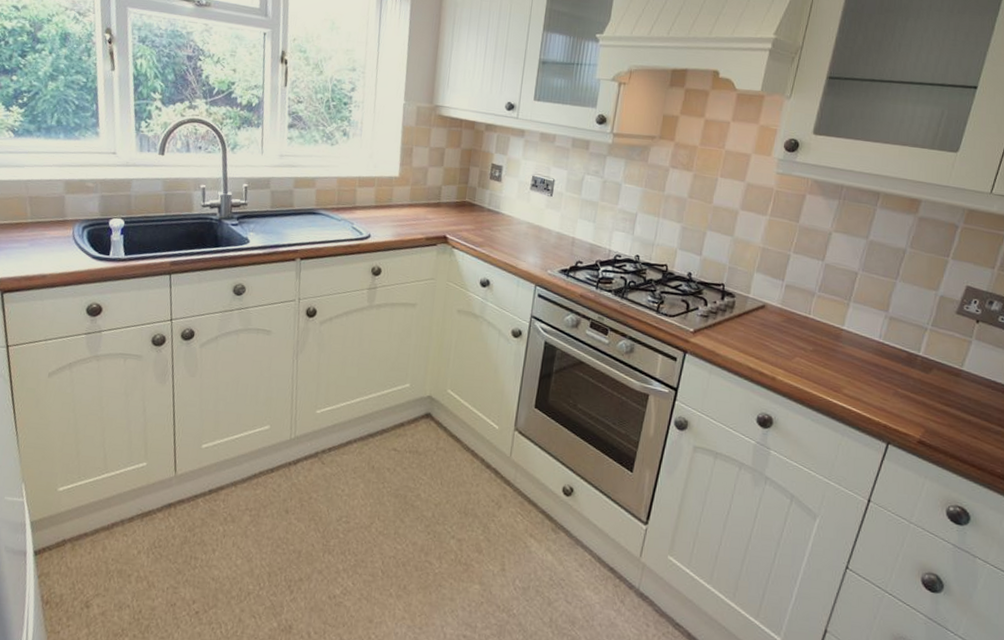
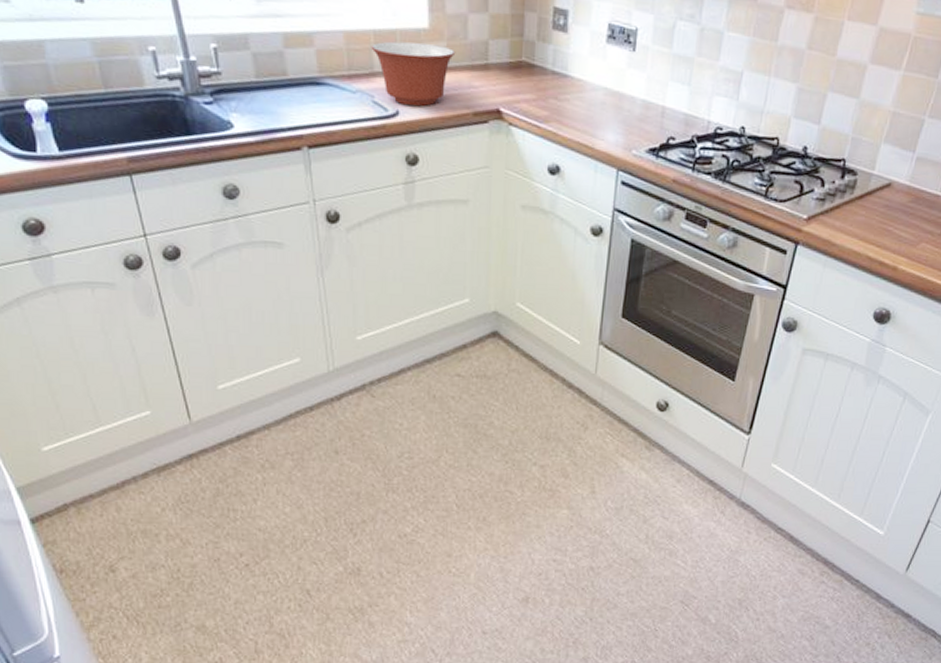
mixing bowl: none [355,185,417,232] -> present [371,41,456,106]

